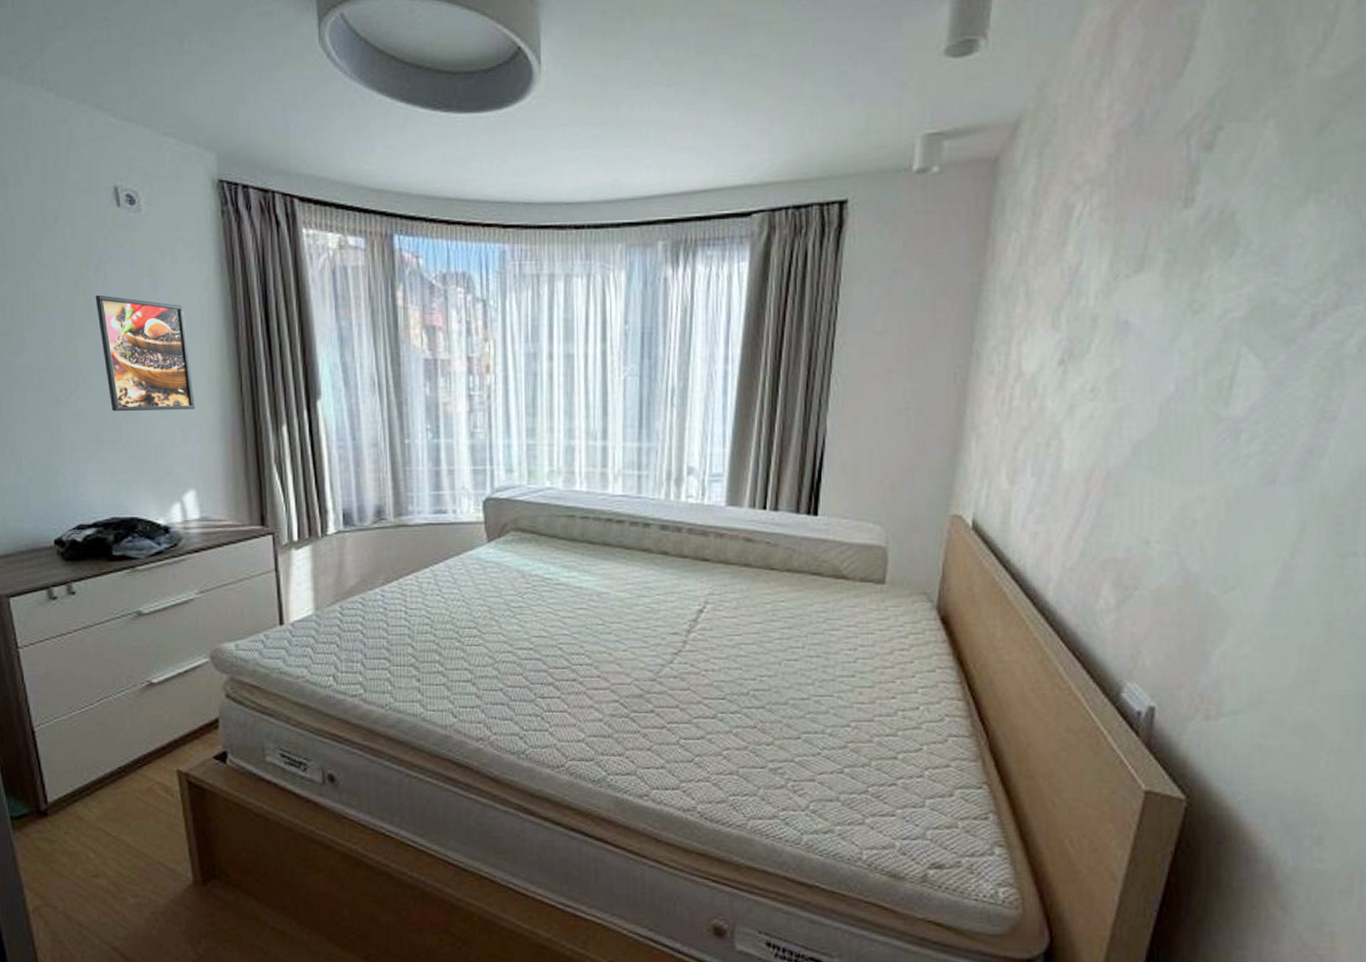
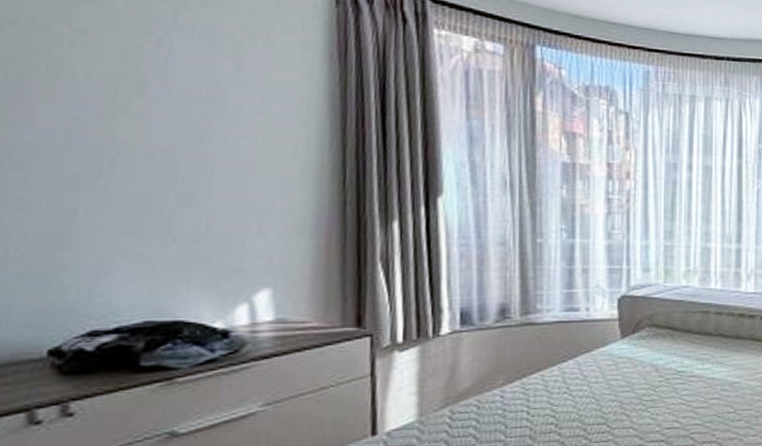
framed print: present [95,294,196,412] -> none [152,69,281,201]

